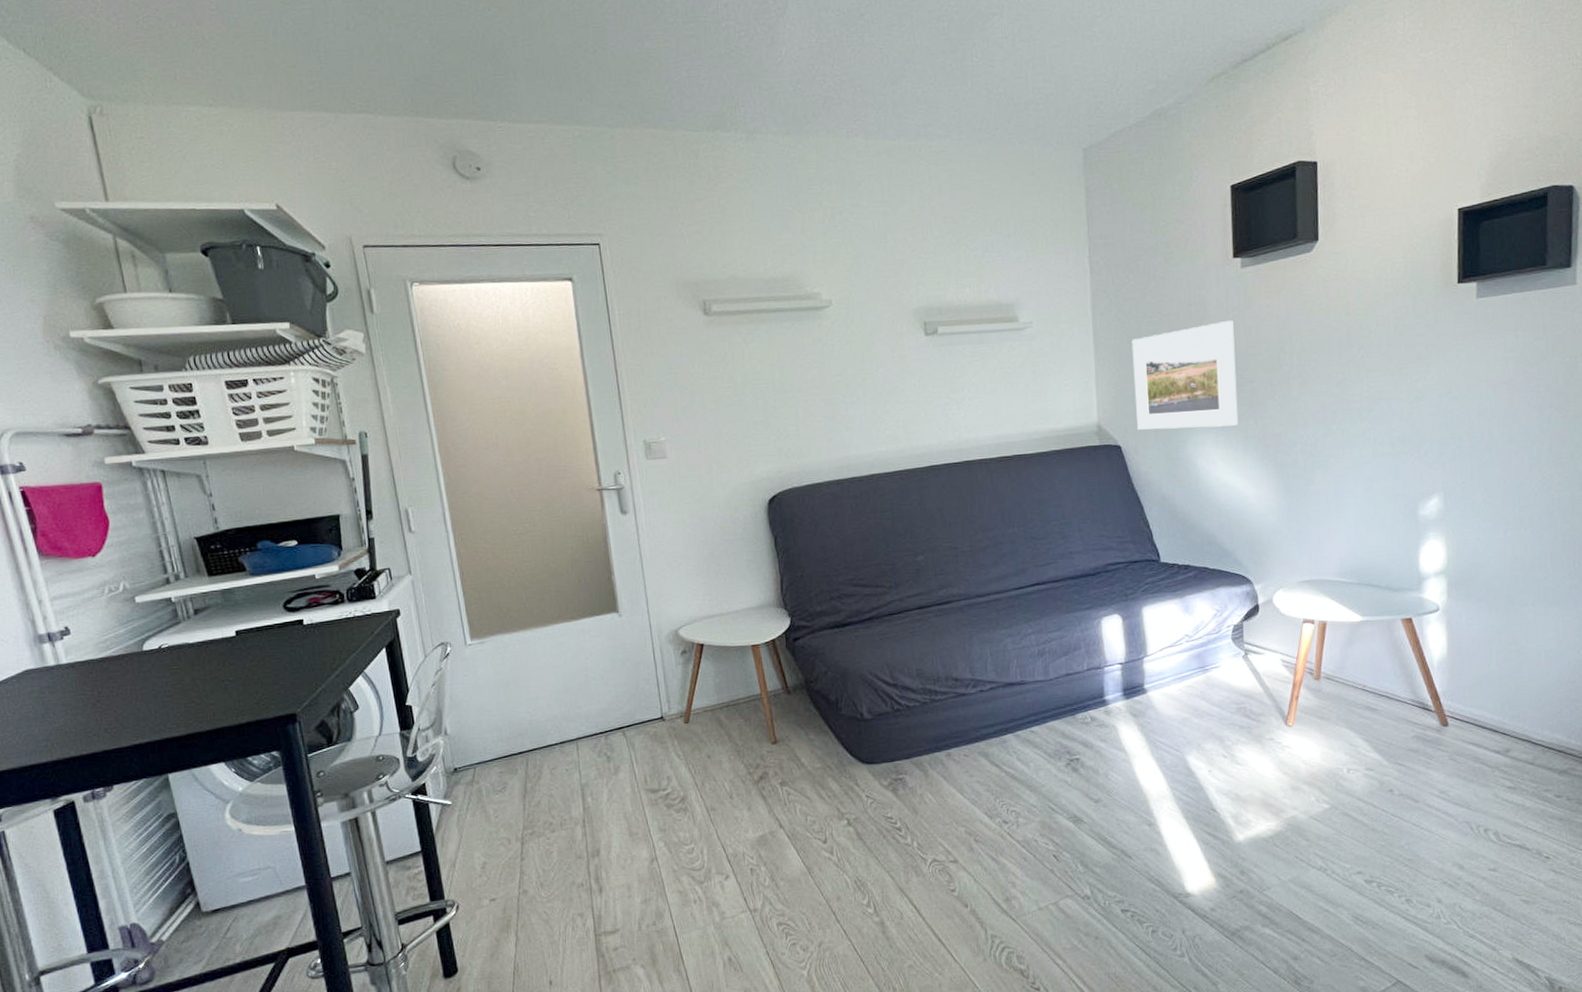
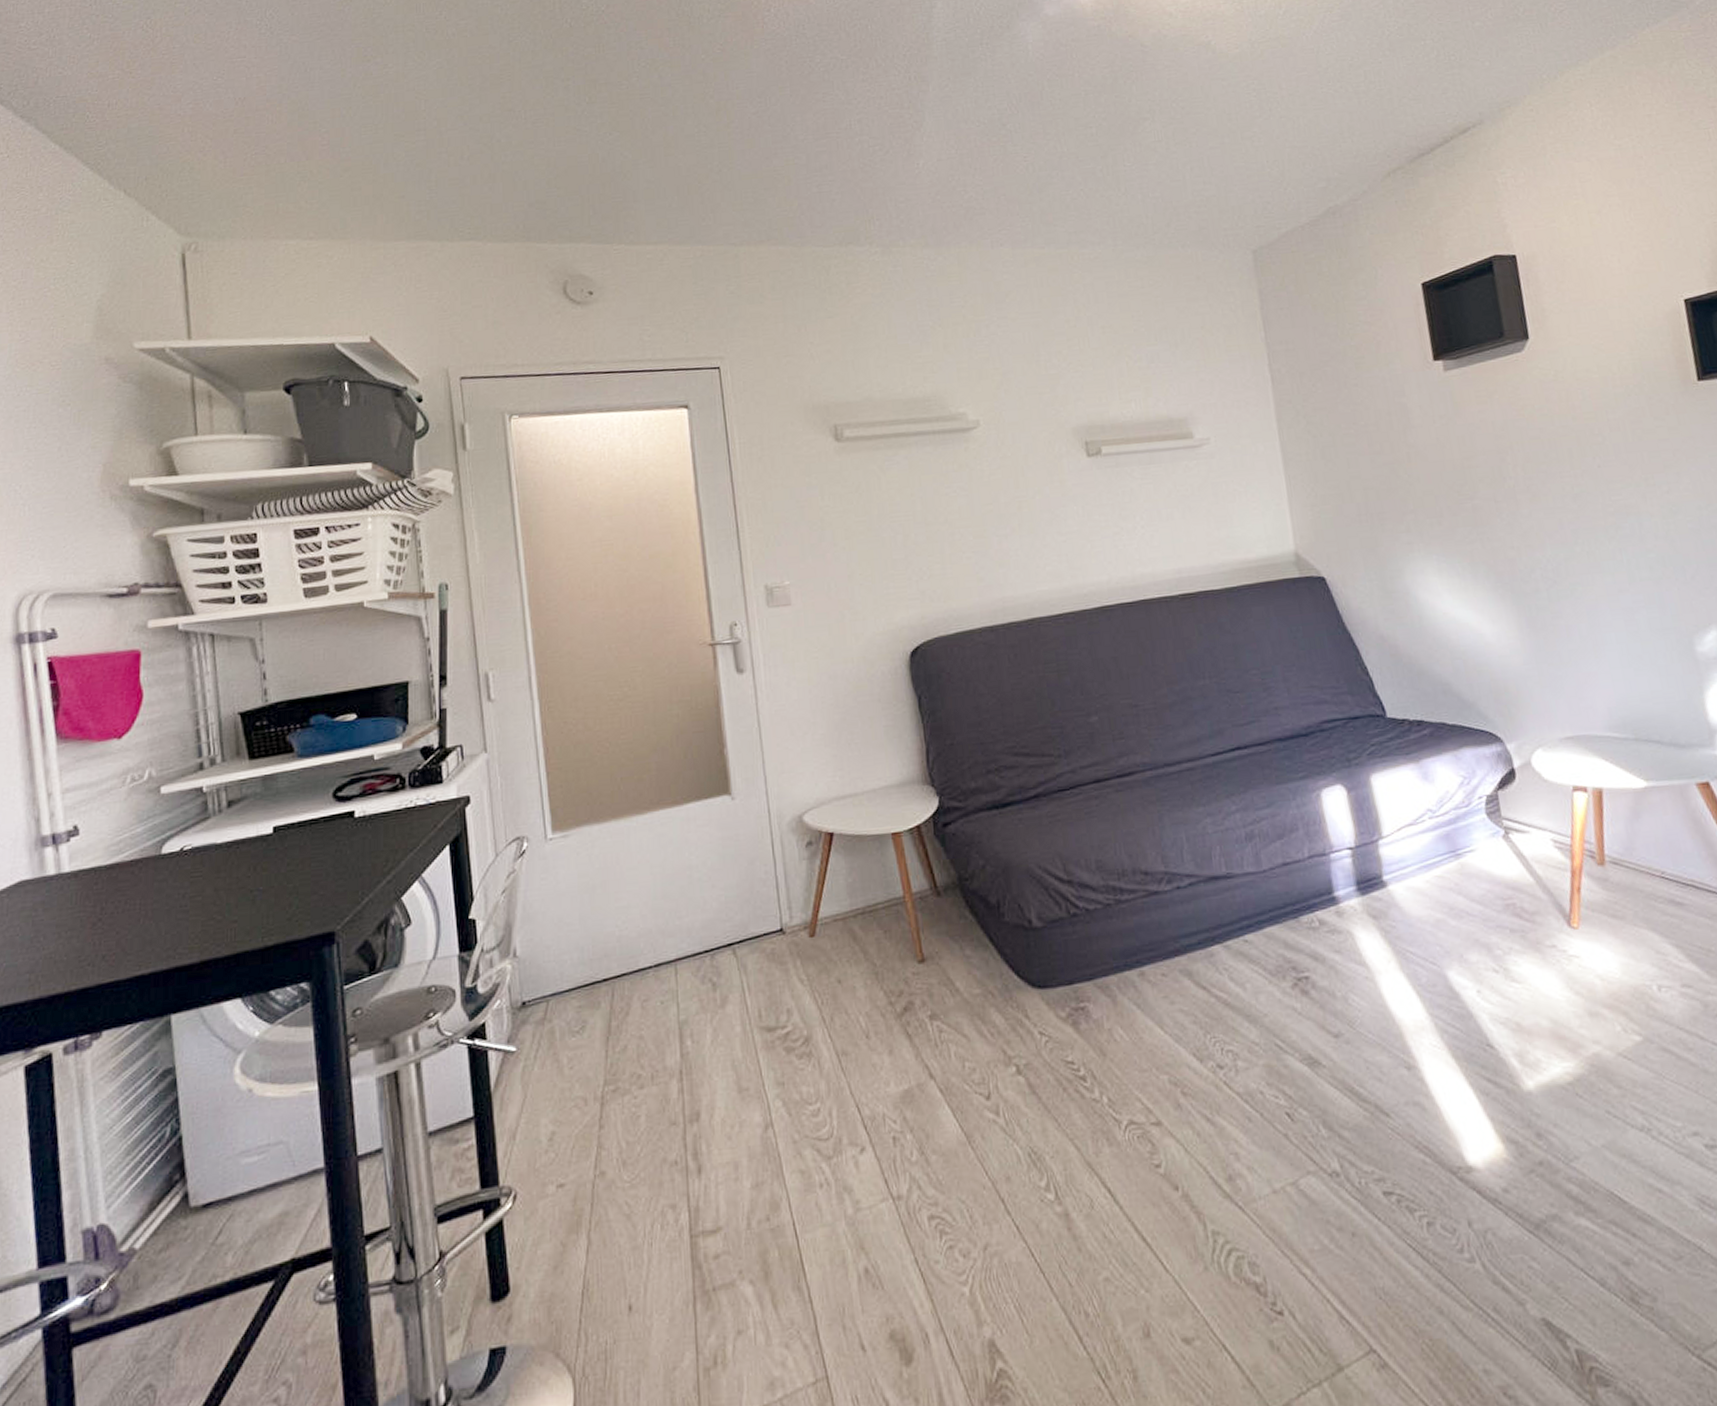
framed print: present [1131,320,1239,430] -> none [1326,429,1463,558]

